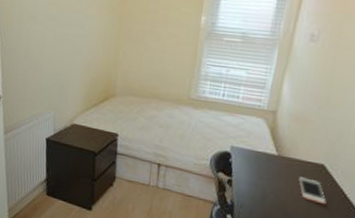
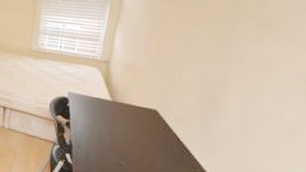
cell phone: present [298,176,327,205] -> none [132,121,160,148]

